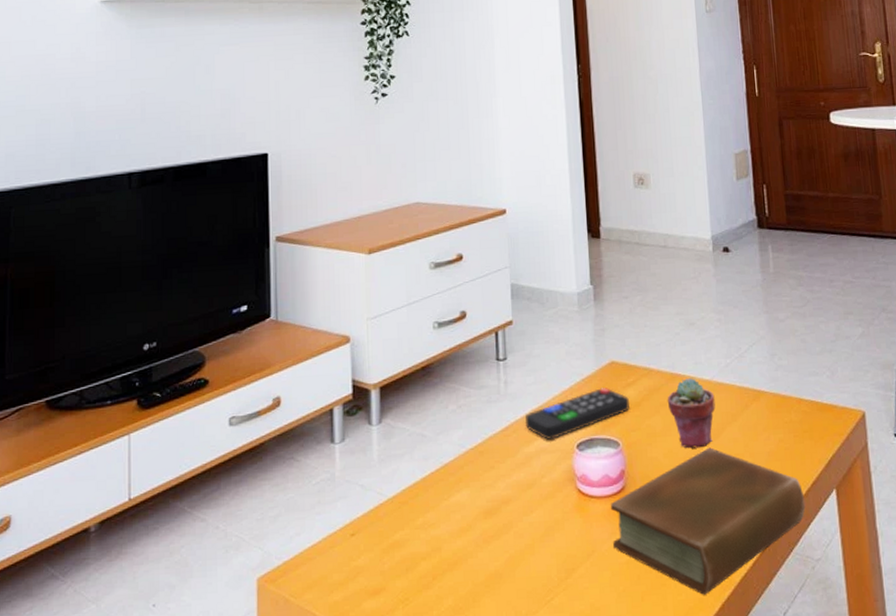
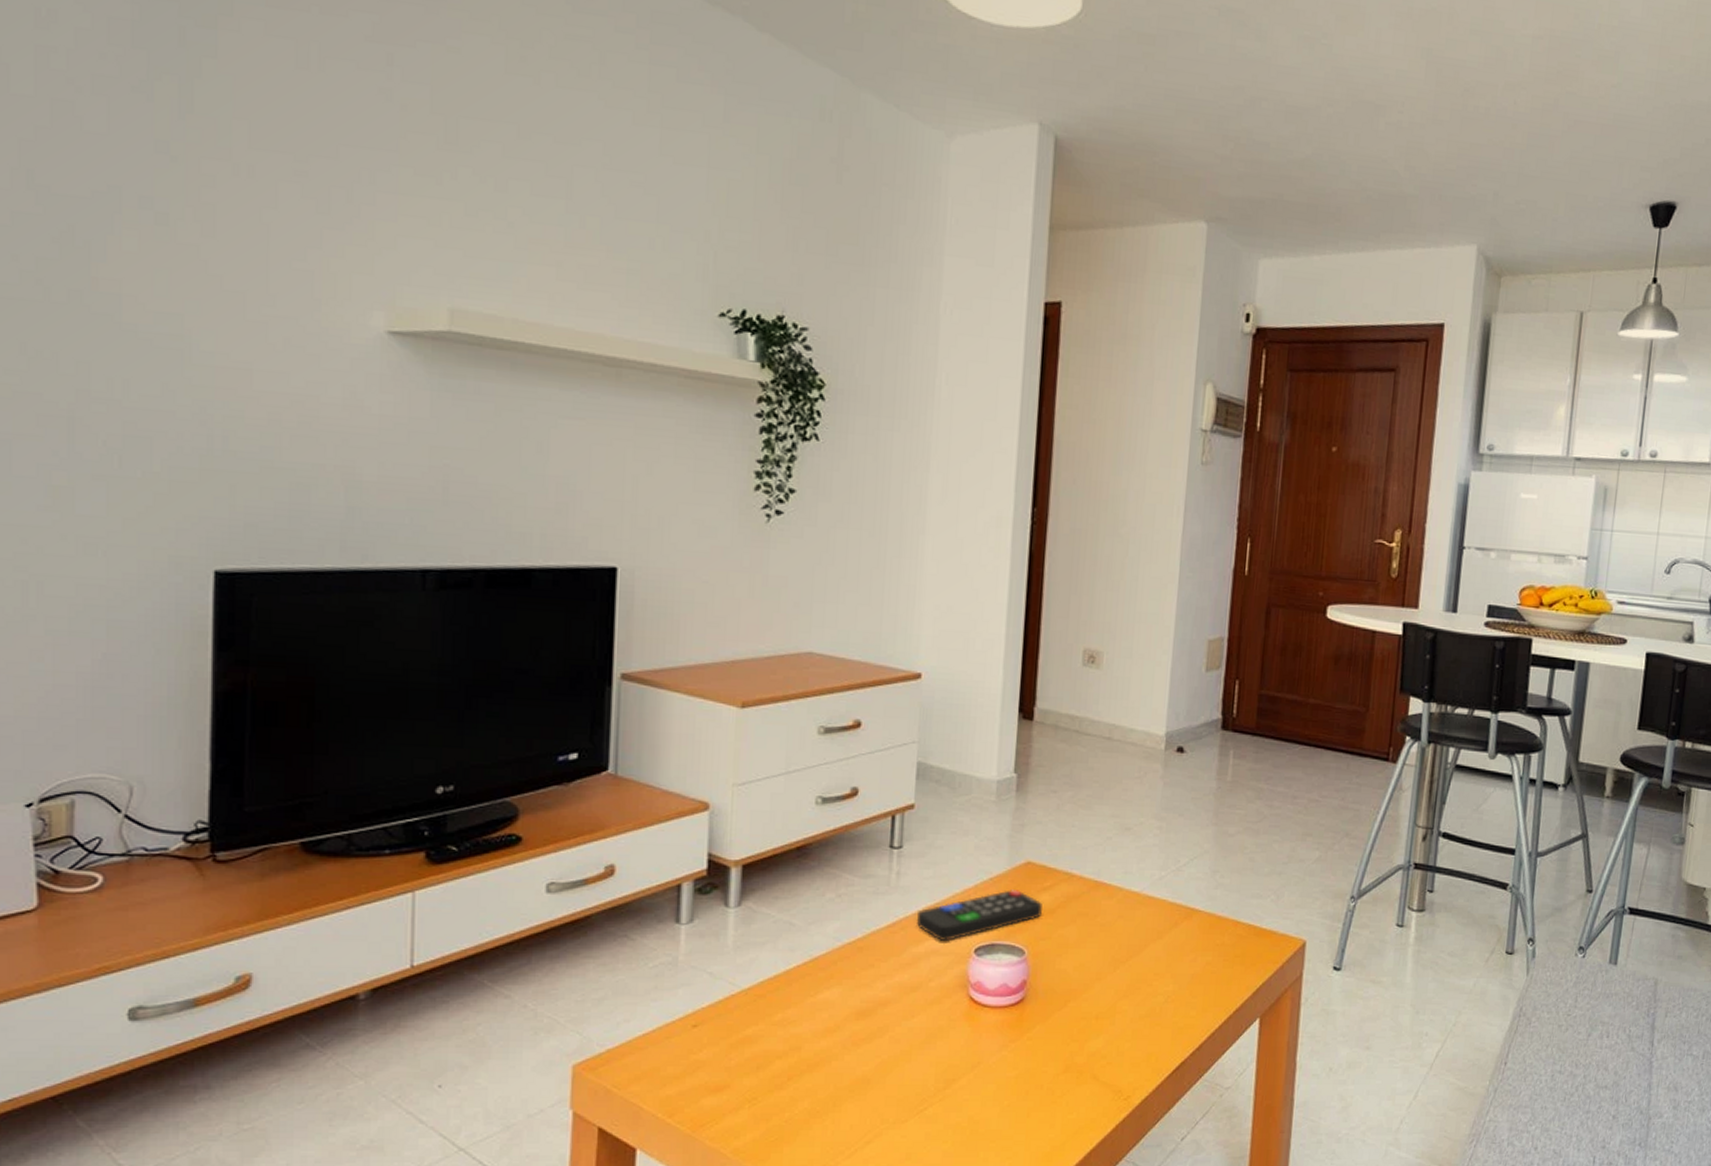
book: present [610,447,806,596] -> none [1003,964,1225,1116]
potted succulent: present [667,378,716,449] -> none [1086,888,1142,964]

